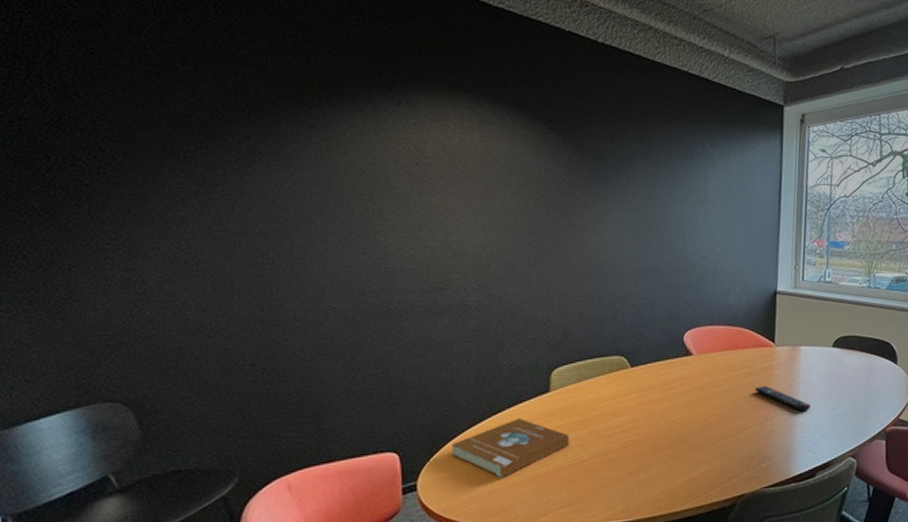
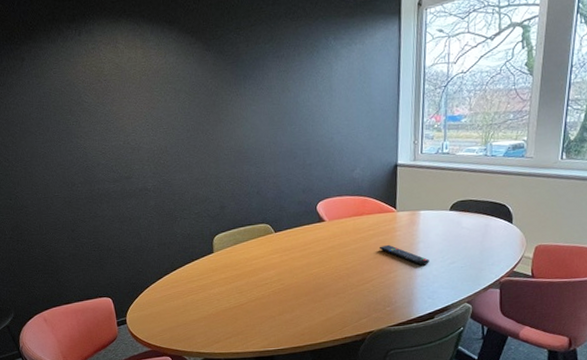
book: present [452,418,570,479] -> none [147,272,232,317]

